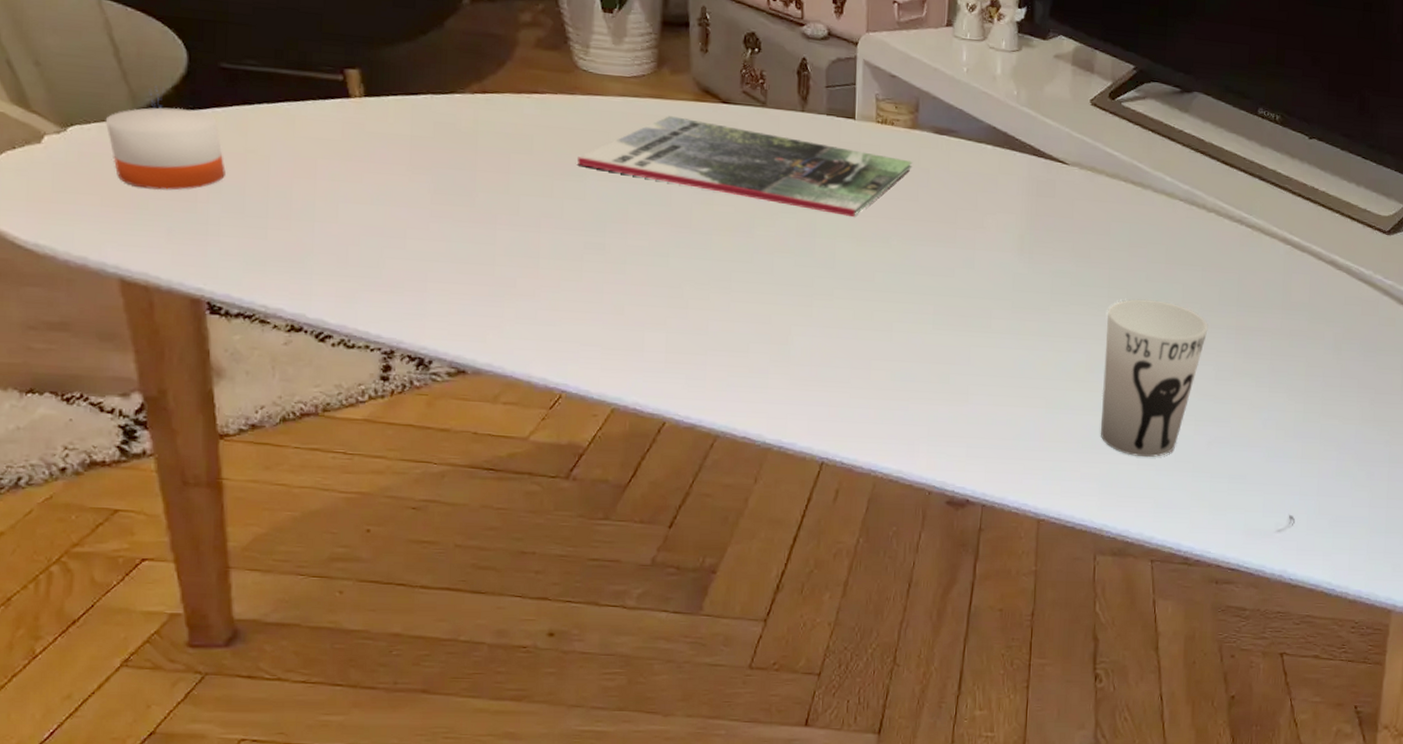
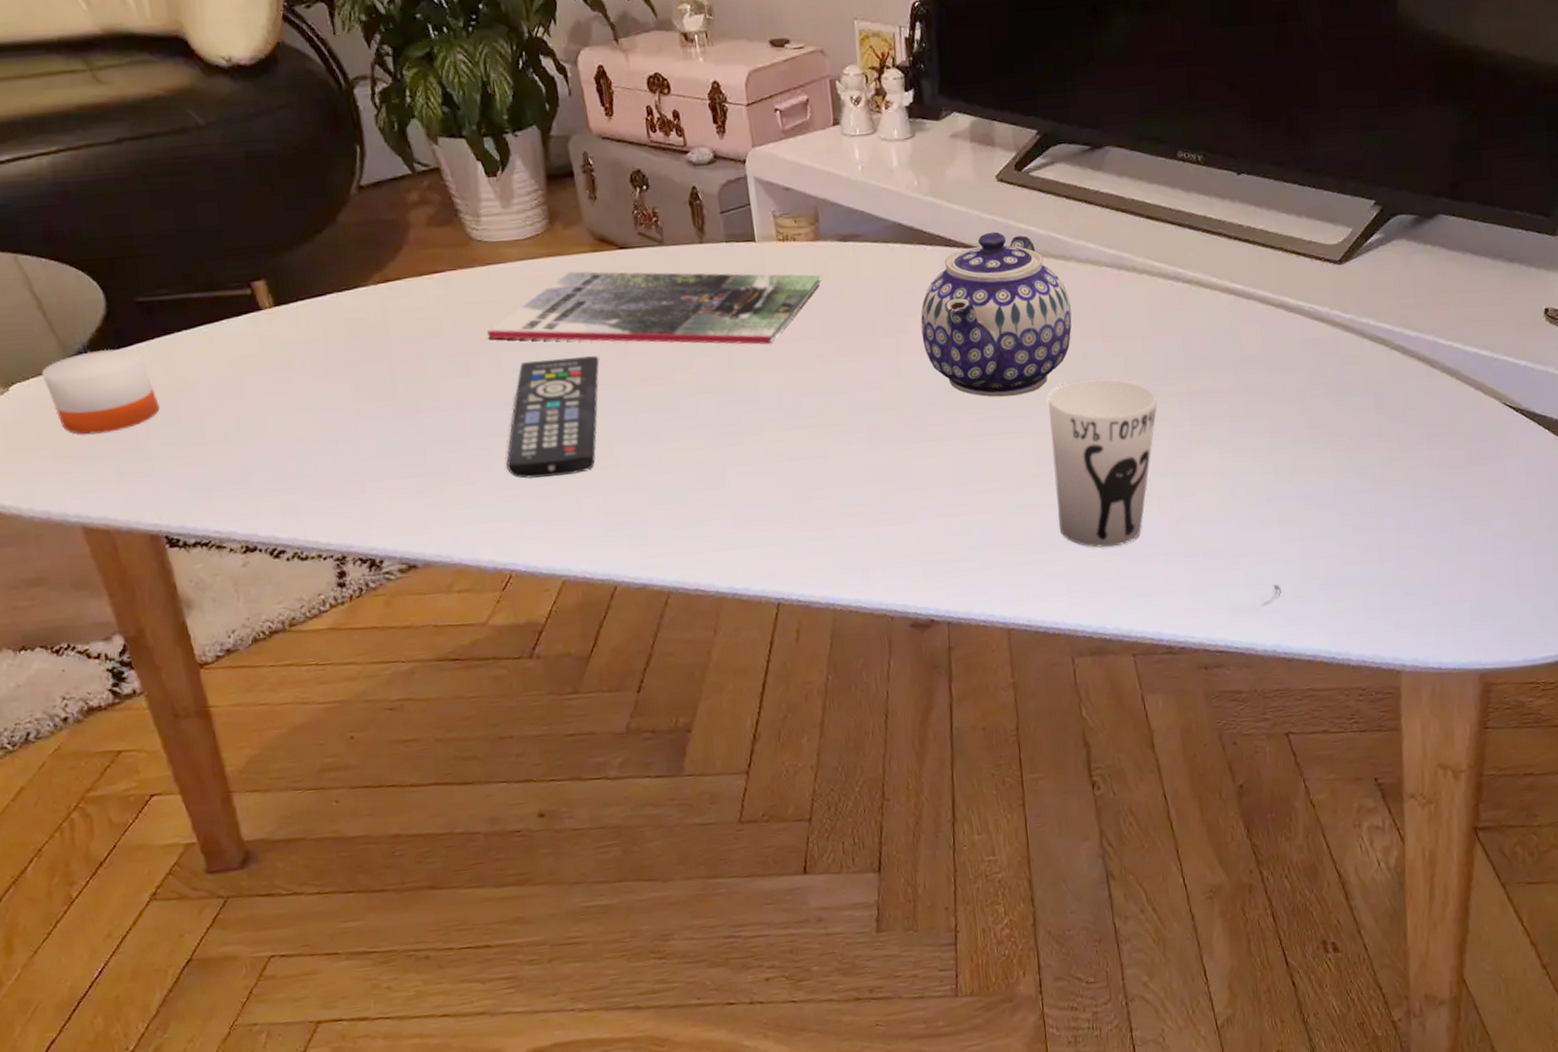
remote control: none [574,193,685,308] -> present [506,356,600,479]
teapot: none [999,150,1141,304] -> present [920,231,1072,397]

